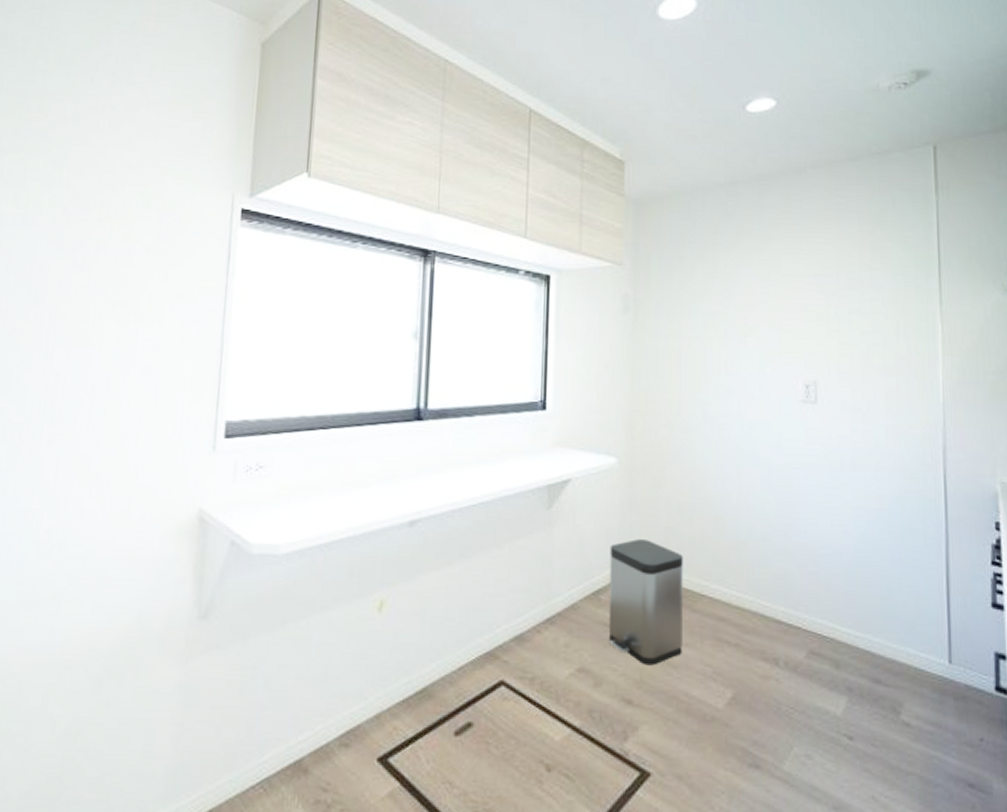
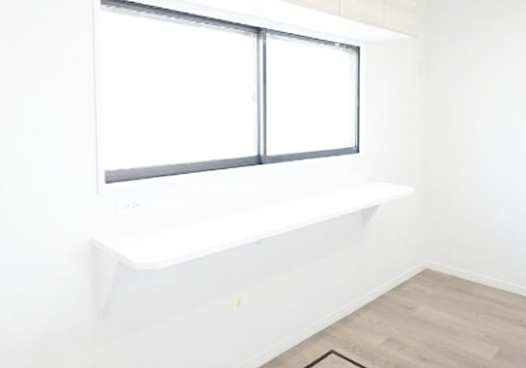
pedal bin: present [608,539,683,666] -> none [409,246,464,334]

